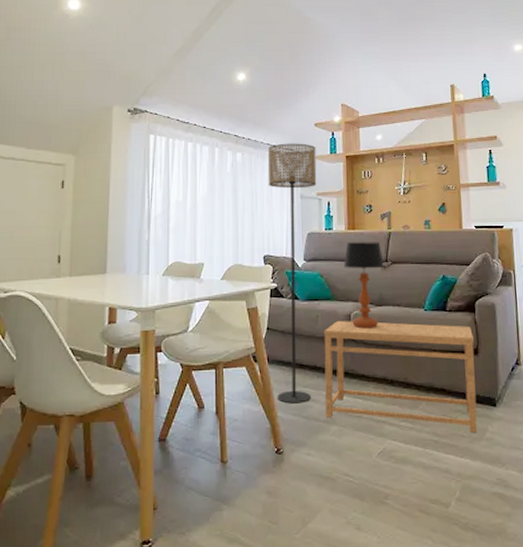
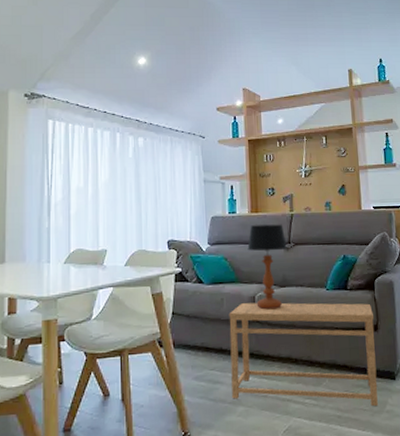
floor lamp: present [268,143,317,404] -> none [170,127,220,387]

